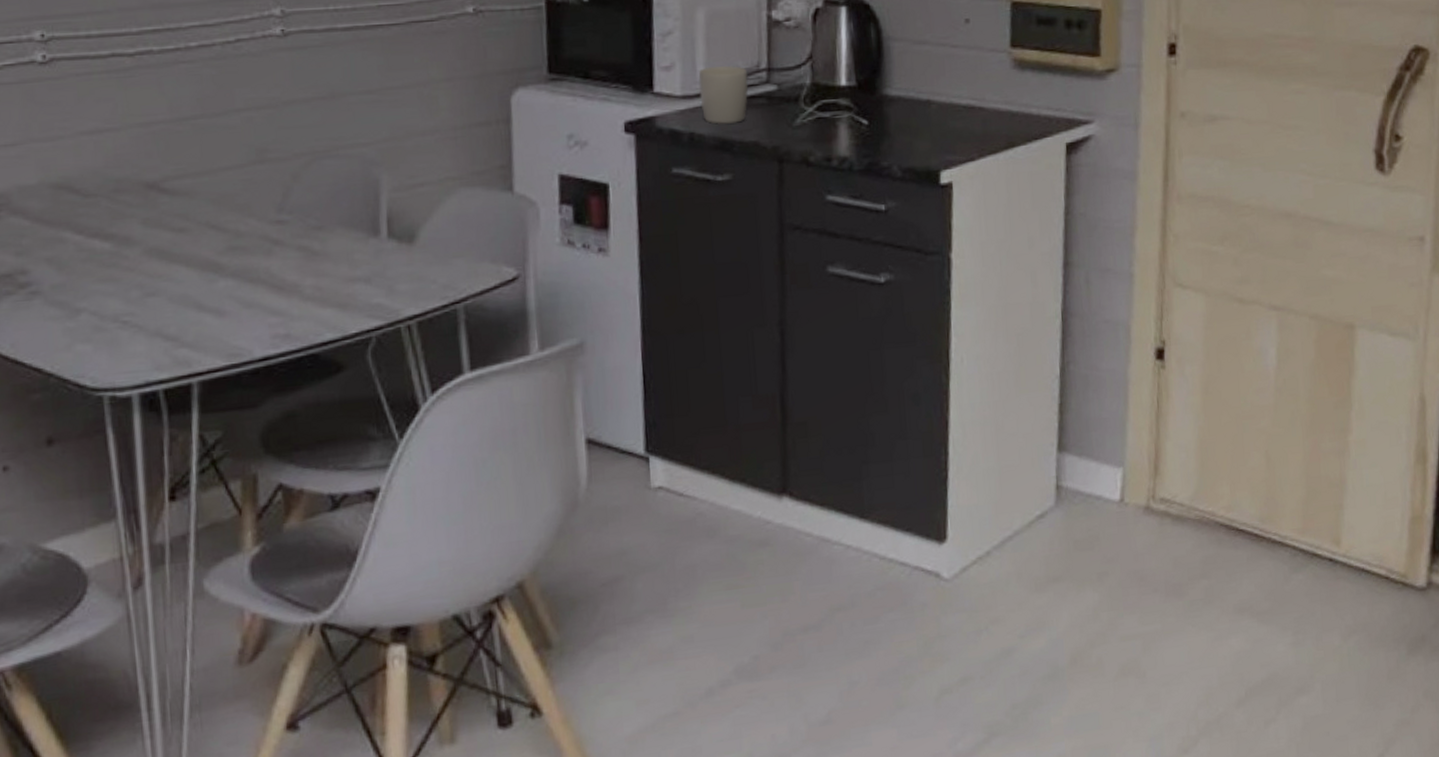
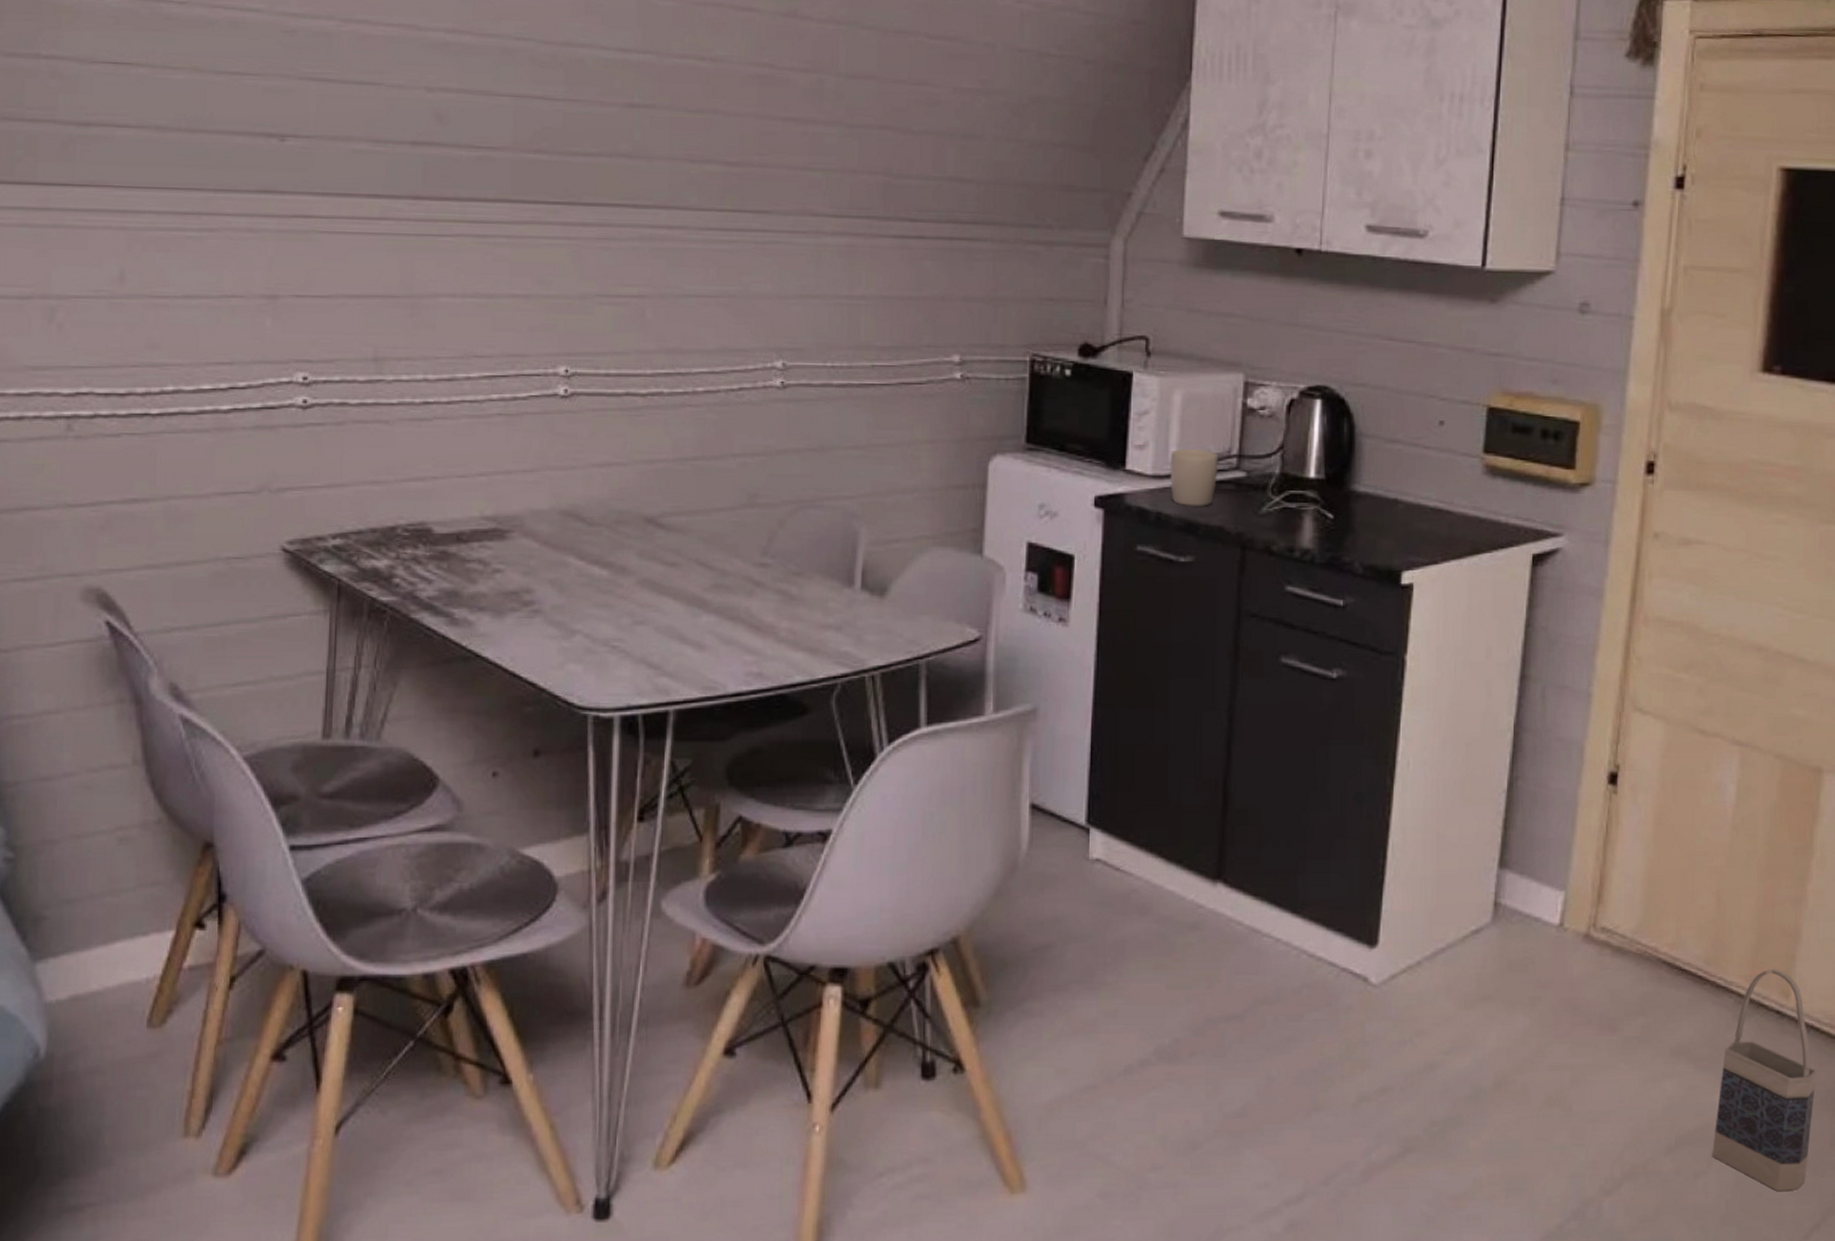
bag: none [1280,518,1371,729] -> present [1712,968,1817,1192]

